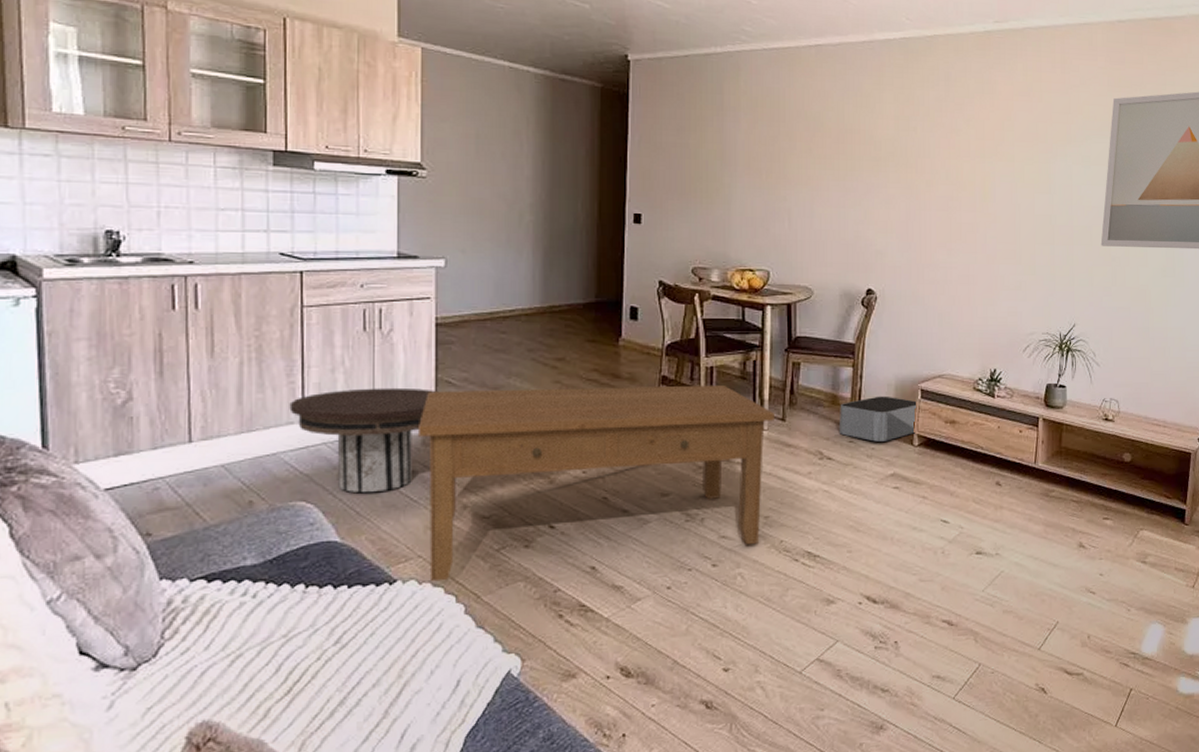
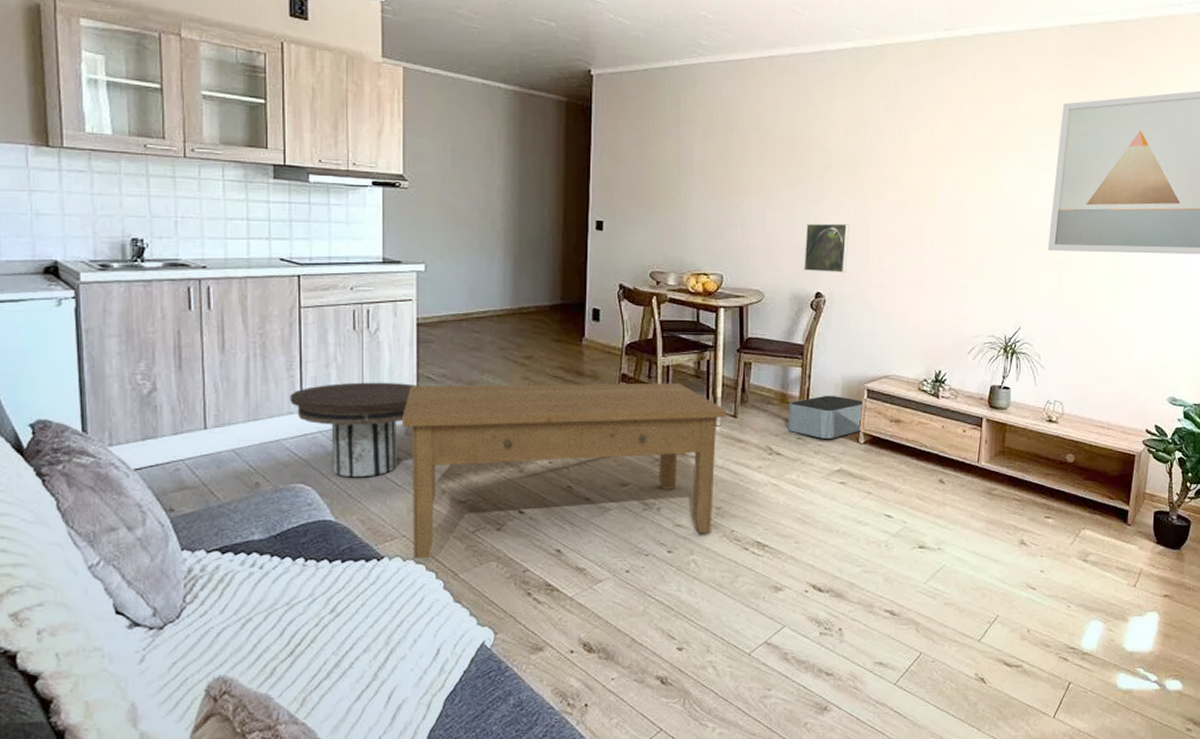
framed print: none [854,217,901,268] -> present [804,223,849,273]

